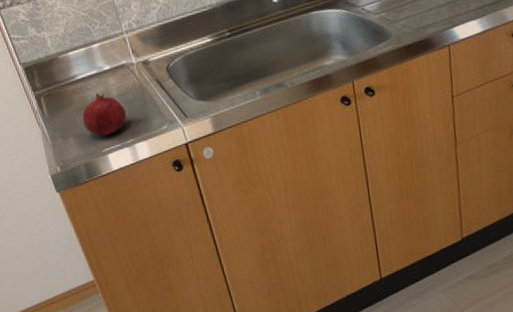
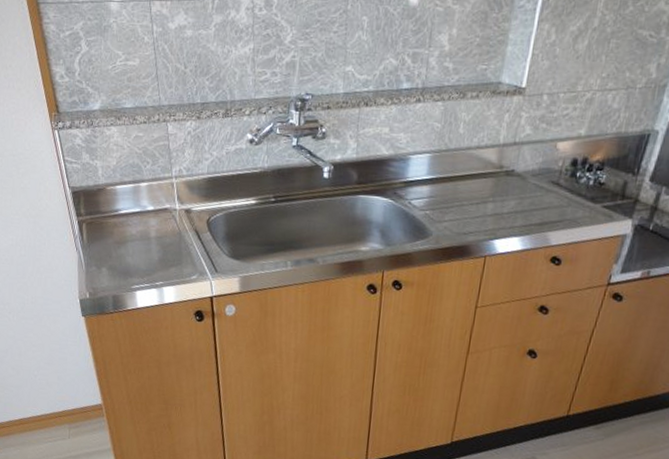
fruit: present [82,92,127,136] -> none [118,230,161,274]

